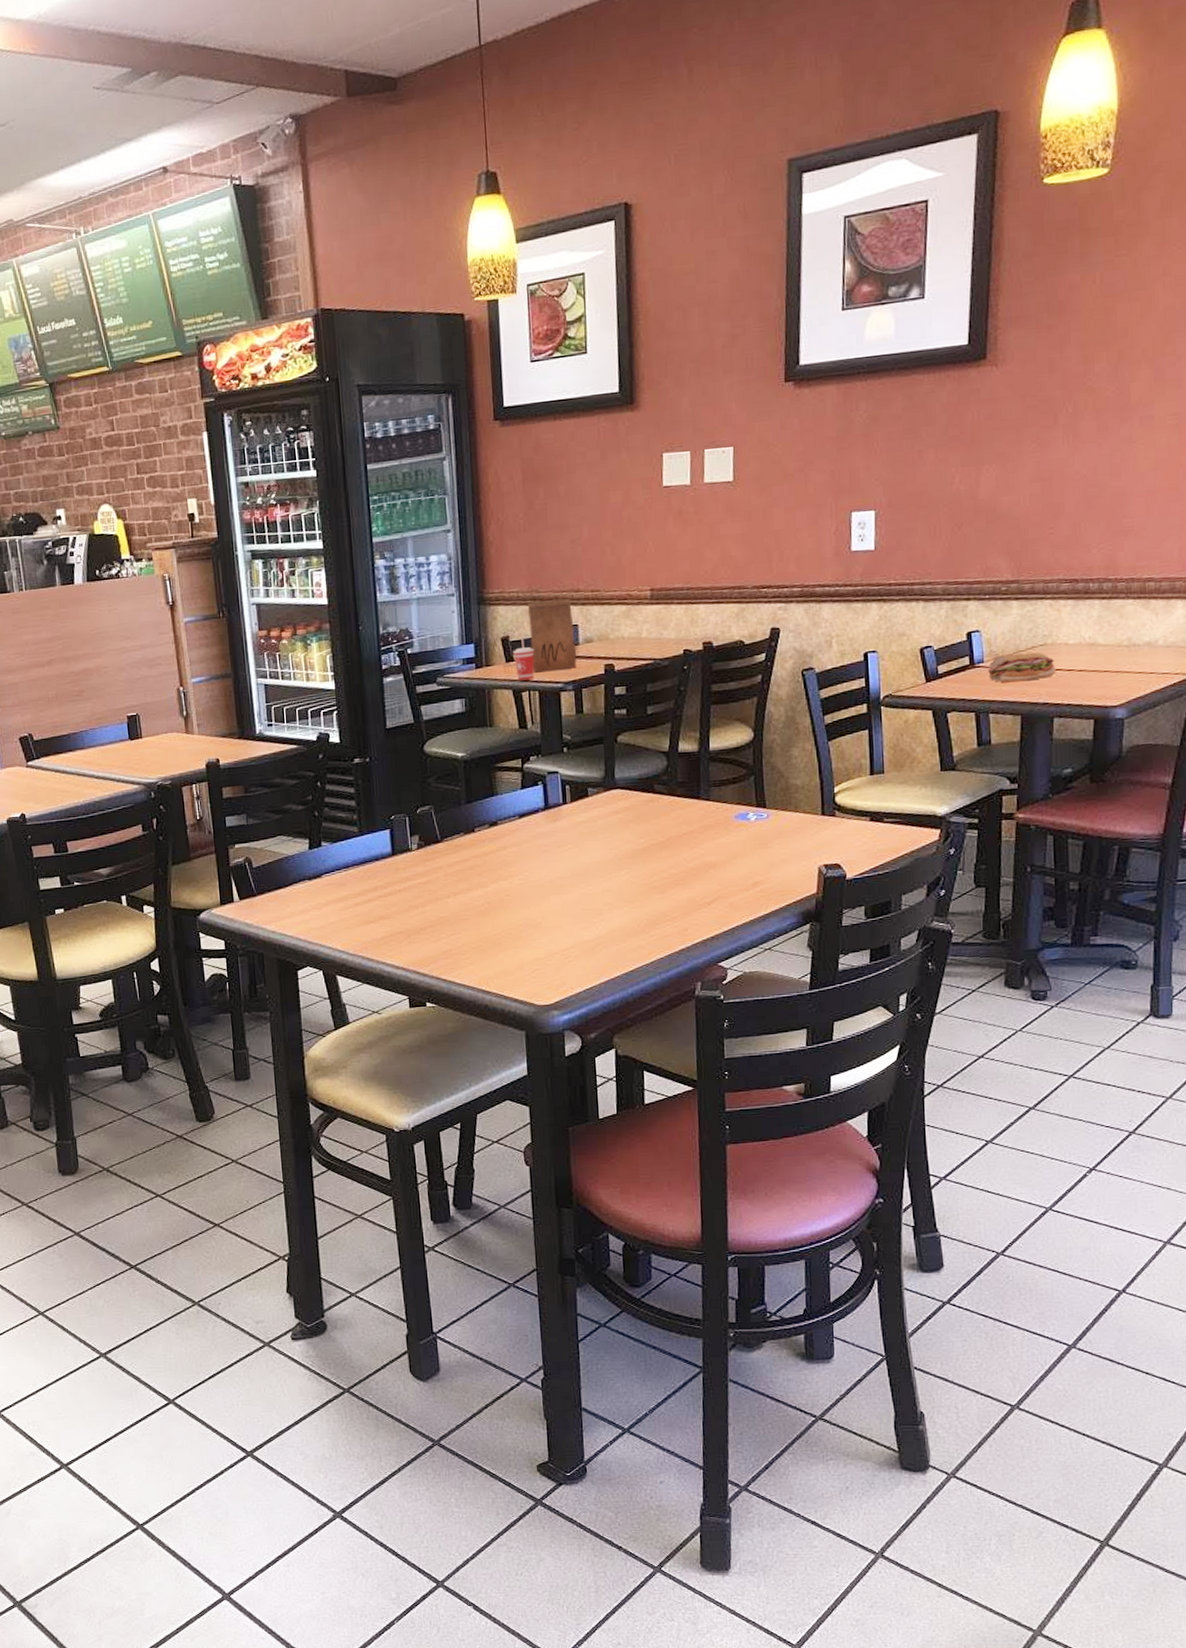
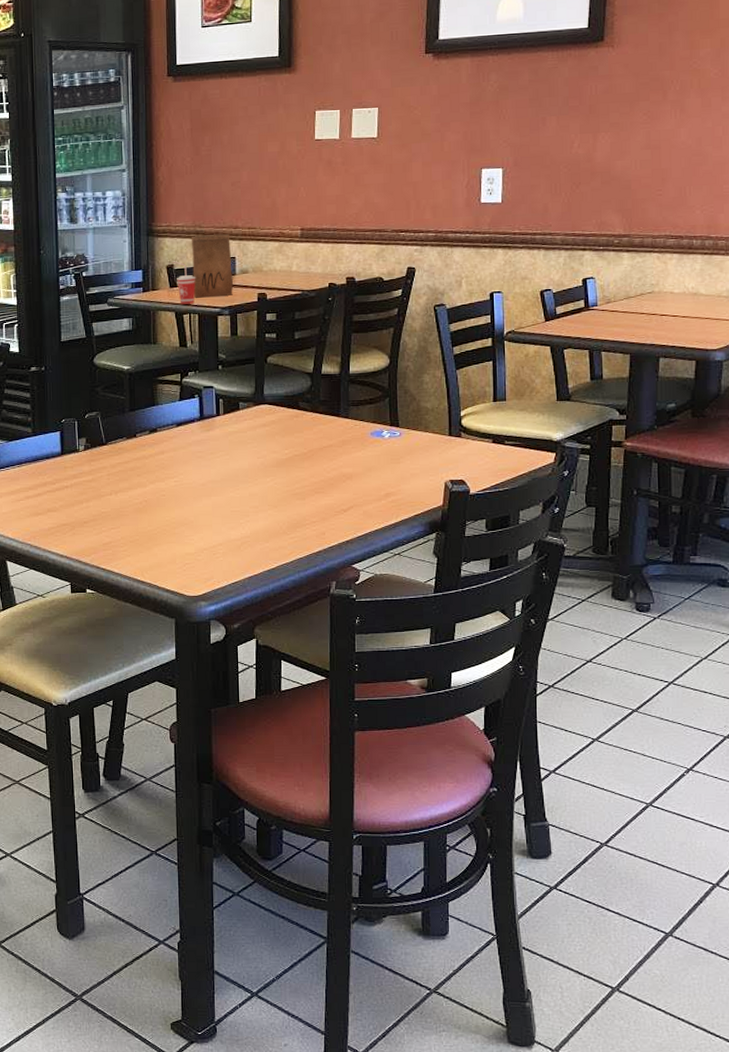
sandwich: present [987,652,1056,682] -> none [600,298,662,325]

